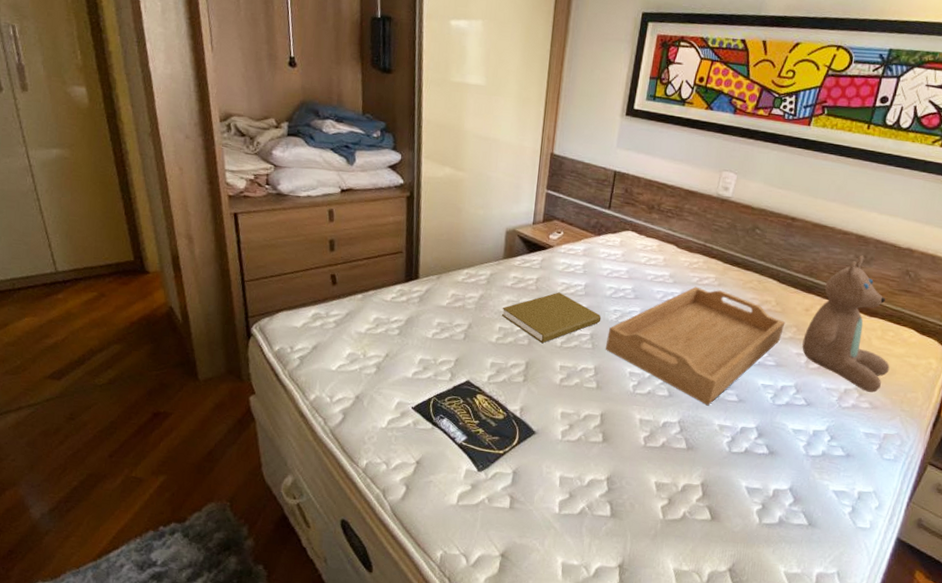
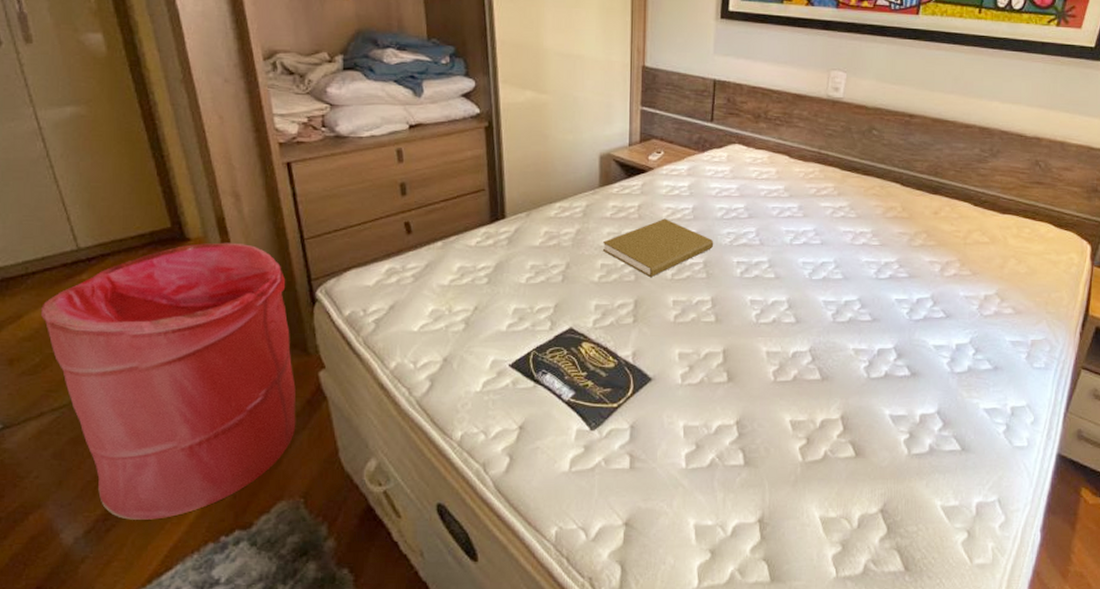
laundry hamper: none [23,276,229,506] -> present [41,242,296,520]
serving tray: present [605,286,786,406] -> none [721,198,914,329]
teddy bear: present [802,255,890,393] -> none [935,148,1030,296]

